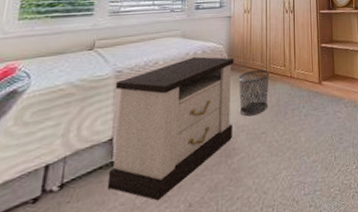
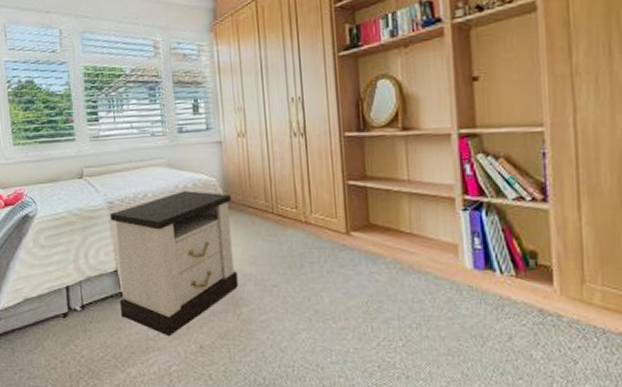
waste bin: present [238,69,270,117] -> none [238,210,278,265]

